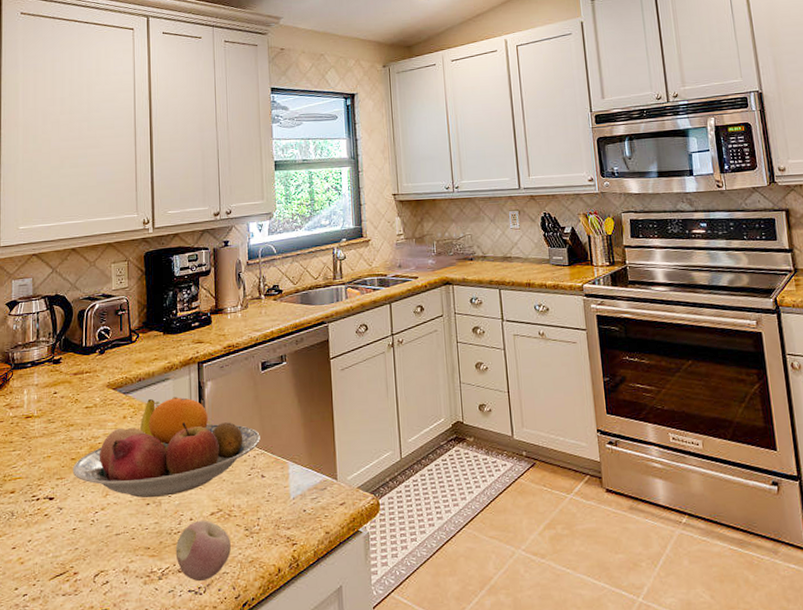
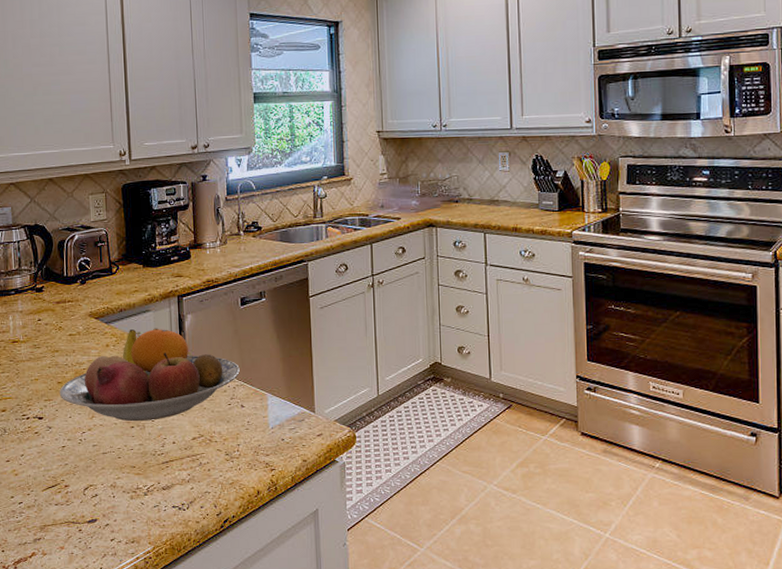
fruit: present [175,520,231,582] -> none [159,444,212,499]

